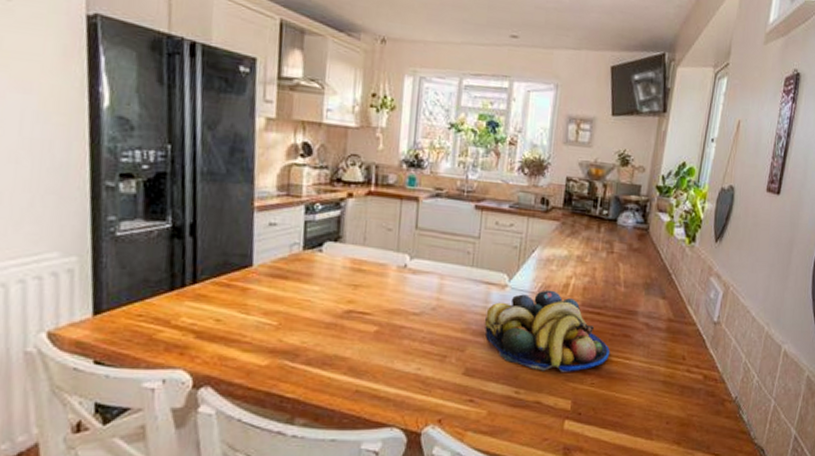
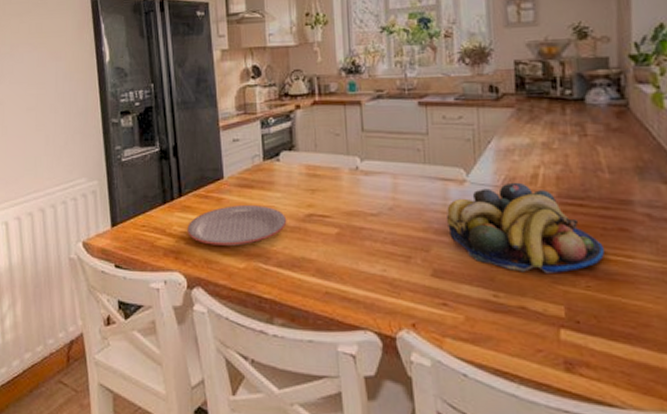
plate: none [199,297,323,341] -> present [187,205,287,246]

